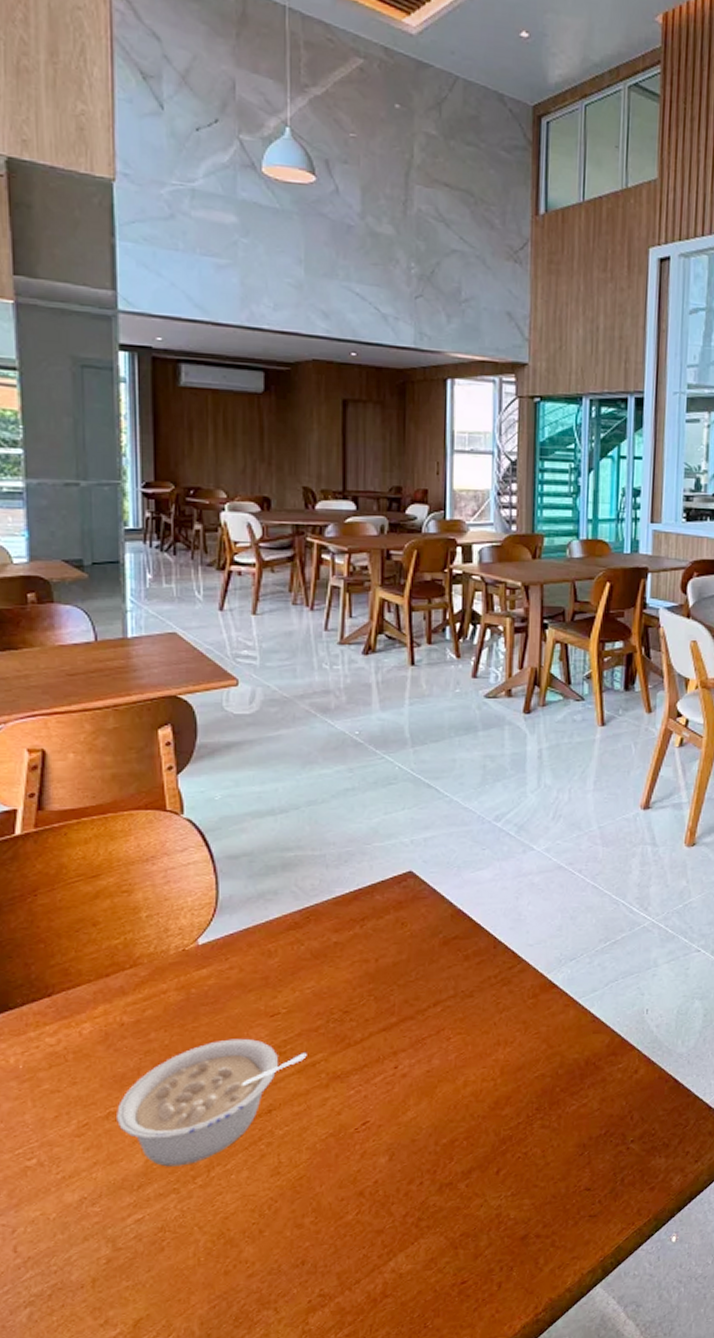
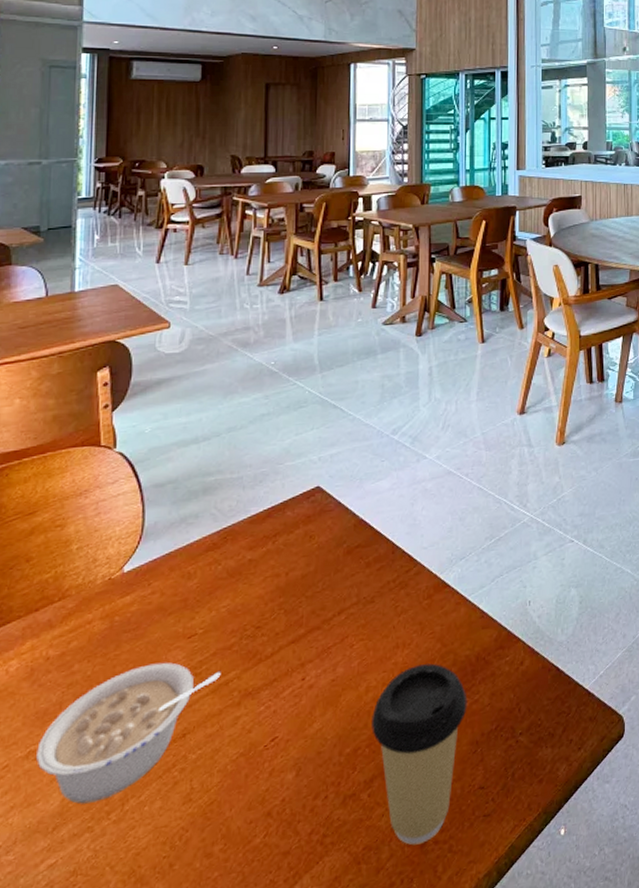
coffee cup: none [470,1063,575,1237] -> present [372,663,468,845]

